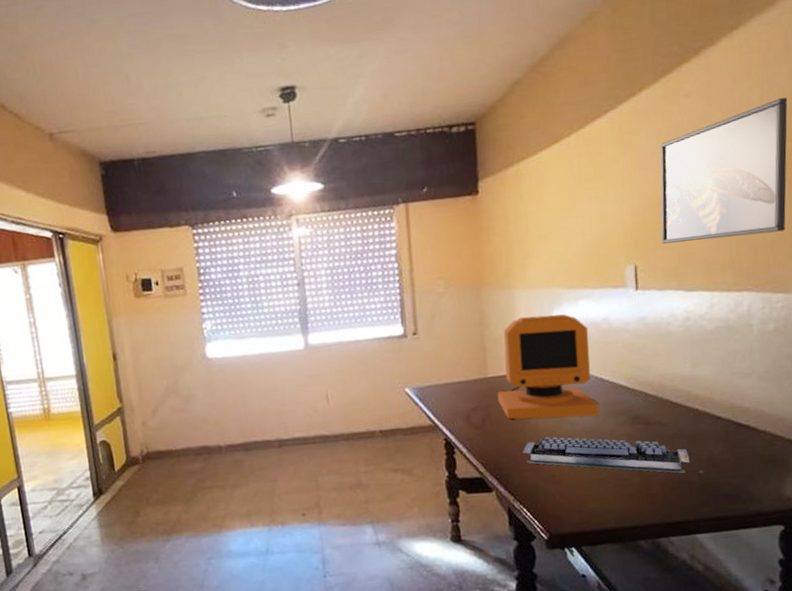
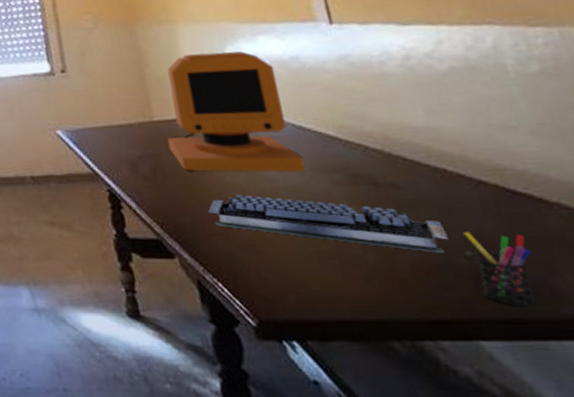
pen holder: none [700,456,740,508] -> present [463,232,535,307]

